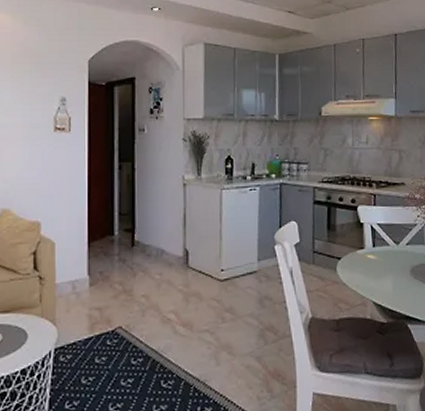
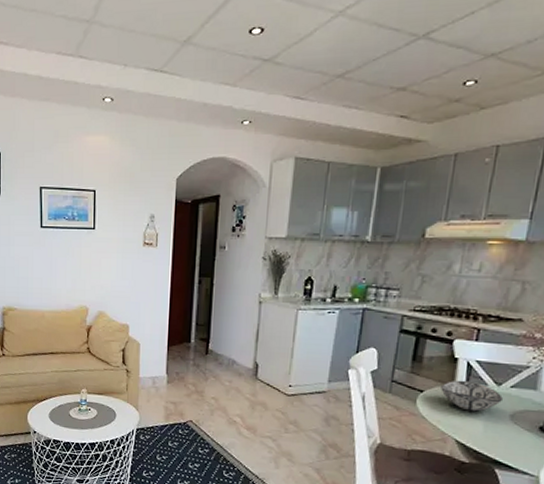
decorative bowl: none [354,243,402,272] -> present [441,380,503,412]

